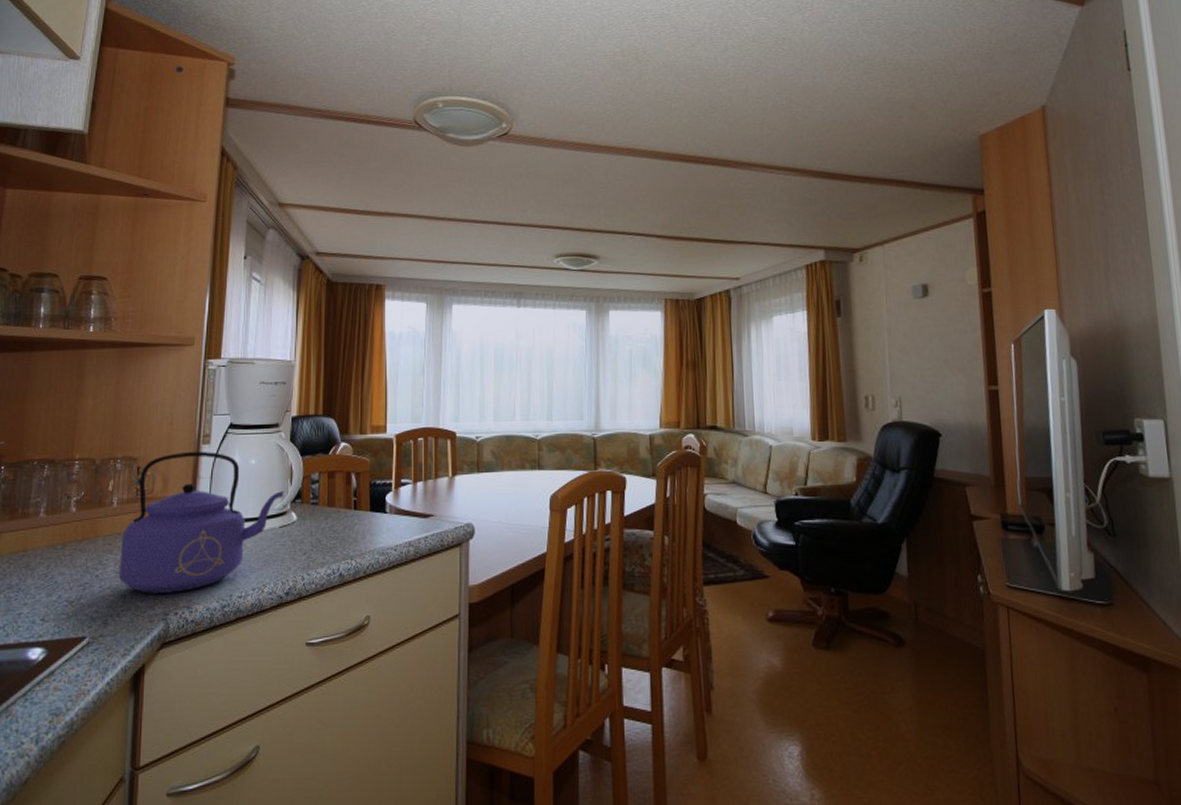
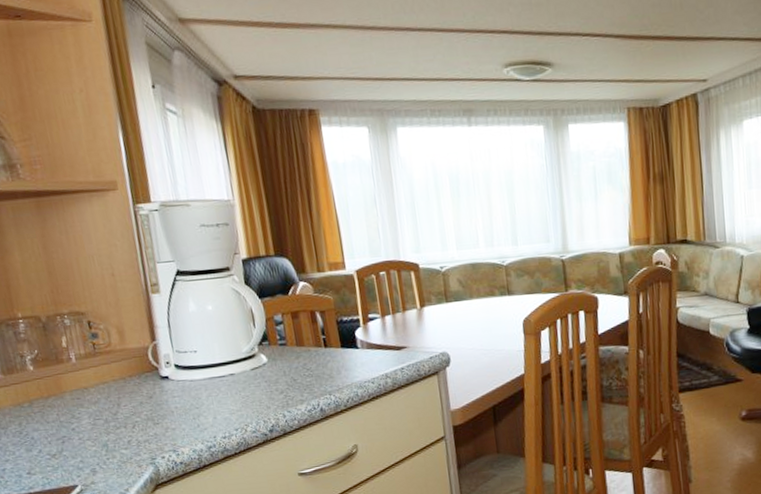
kettle: present [118,451,284,594] -> none [88,300,250,442]

